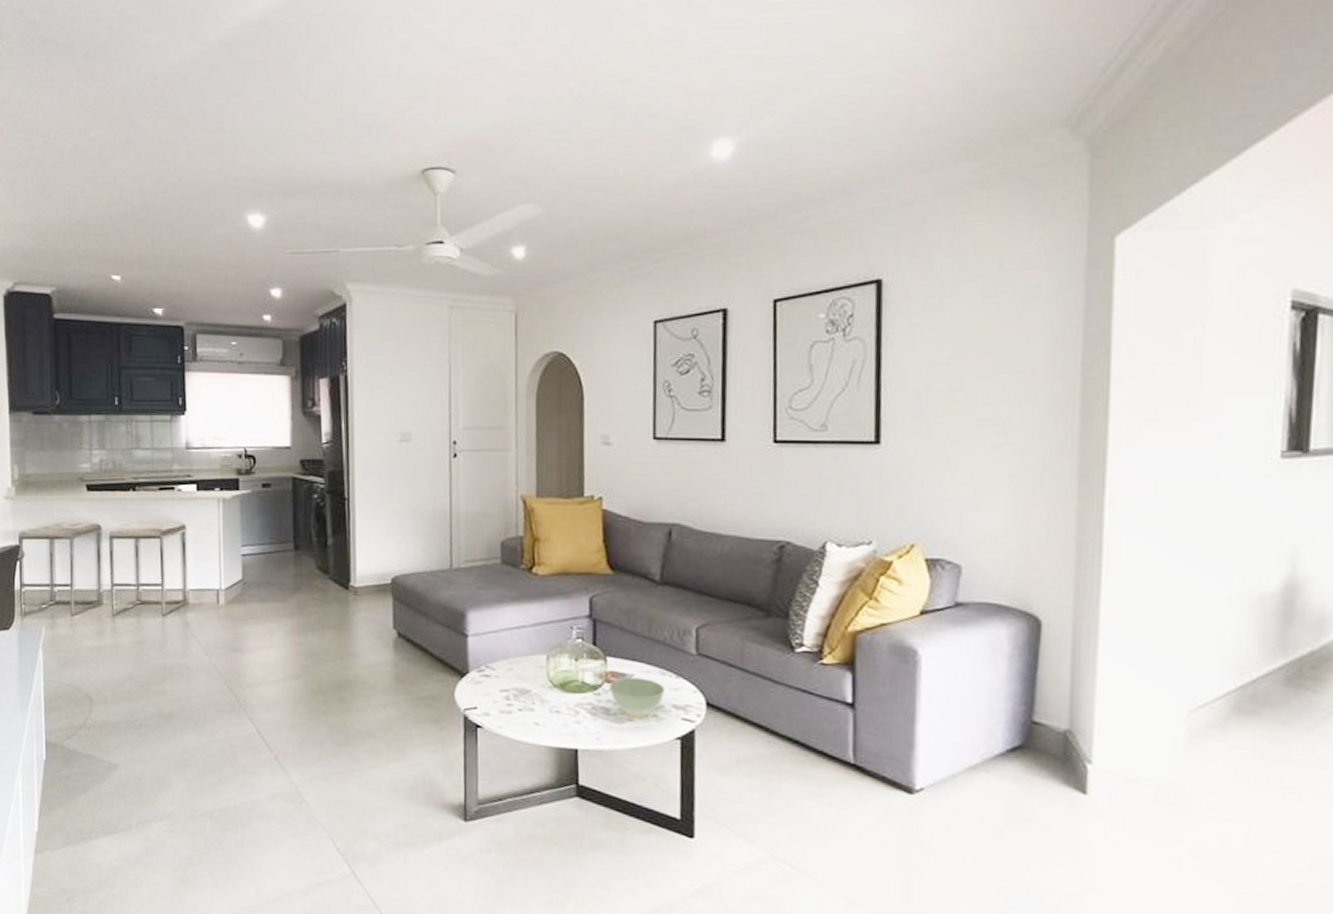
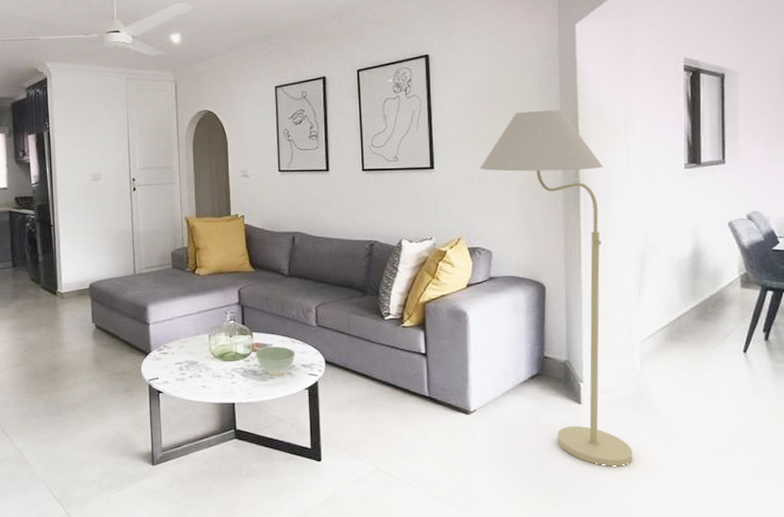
floor lamp: none [950,364,1165,890] -> present [480,110,633,467]

